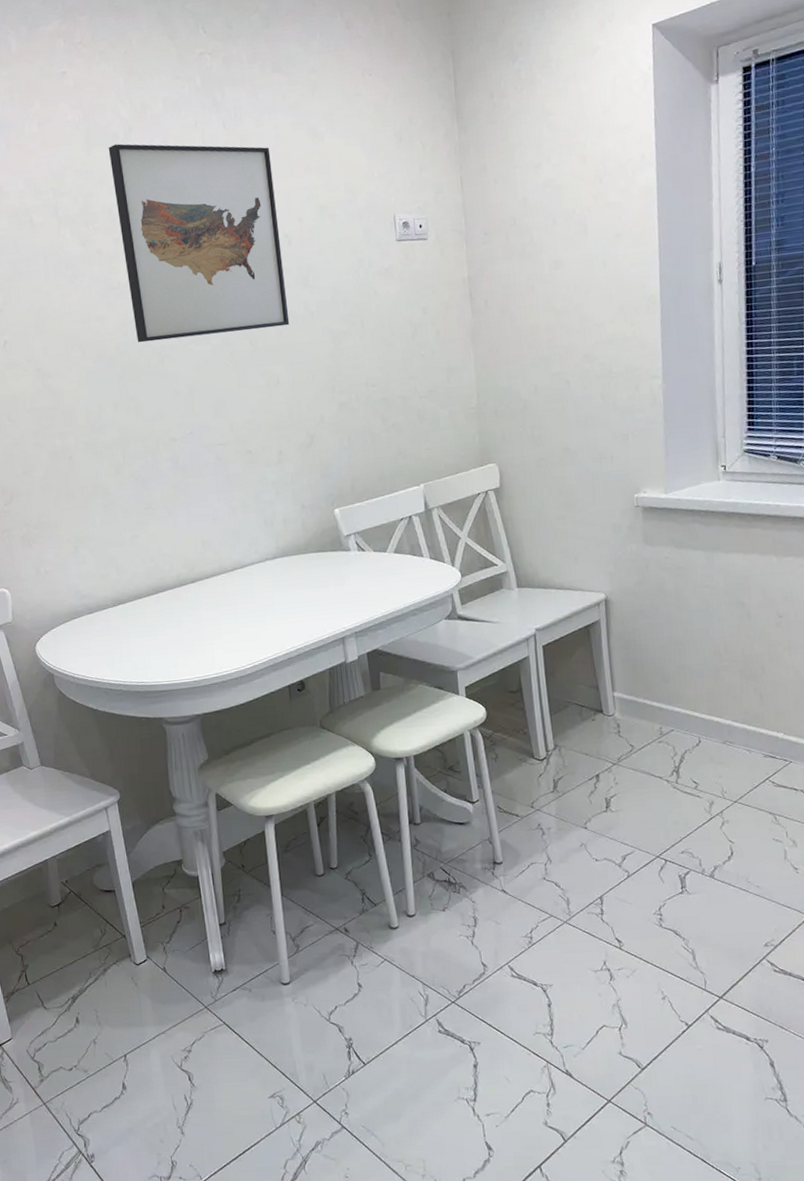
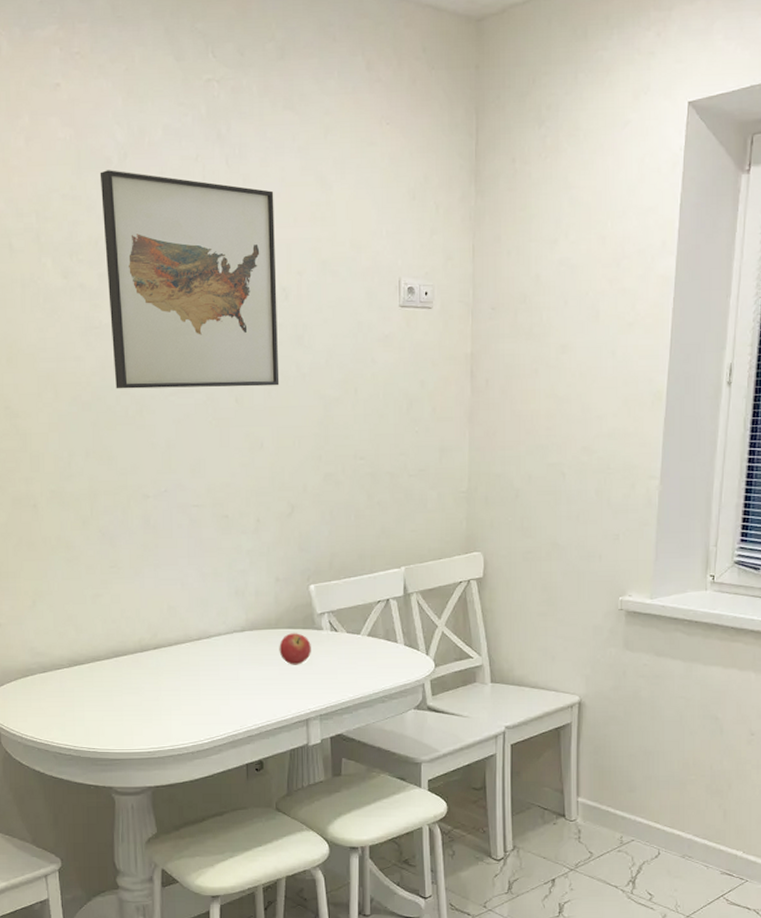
fruit: none [310,556,341,587] -> present [279,633,311,665]

